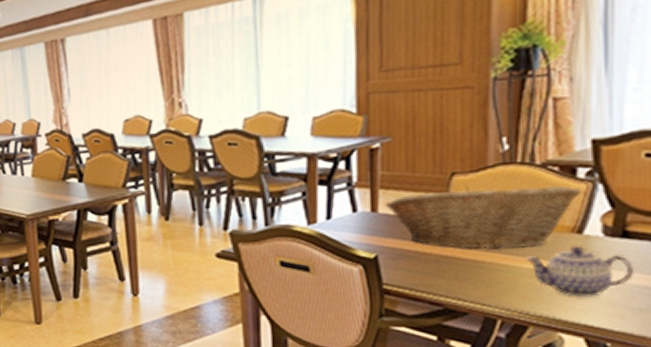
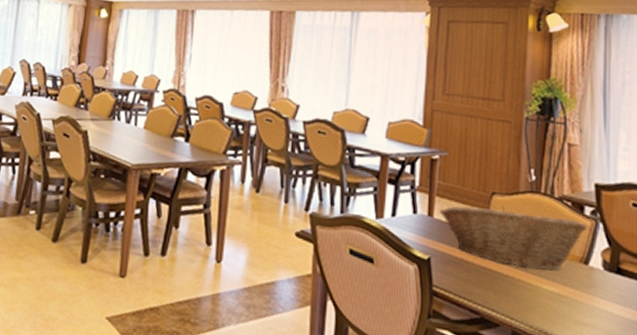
teapot: present [527,246,633,298] -> none [547,275,625,325]

